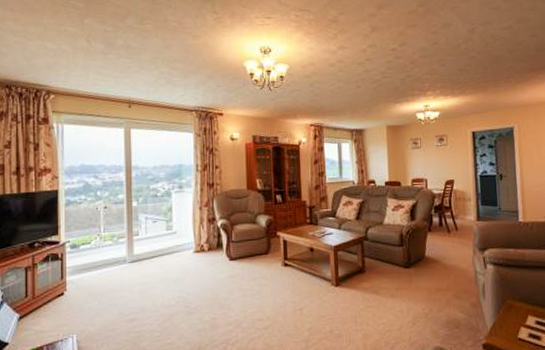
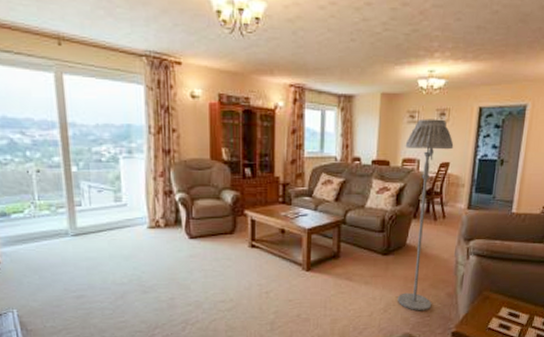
floor lamp: none [412,143,458,323] -> present [398,119,454,311]

